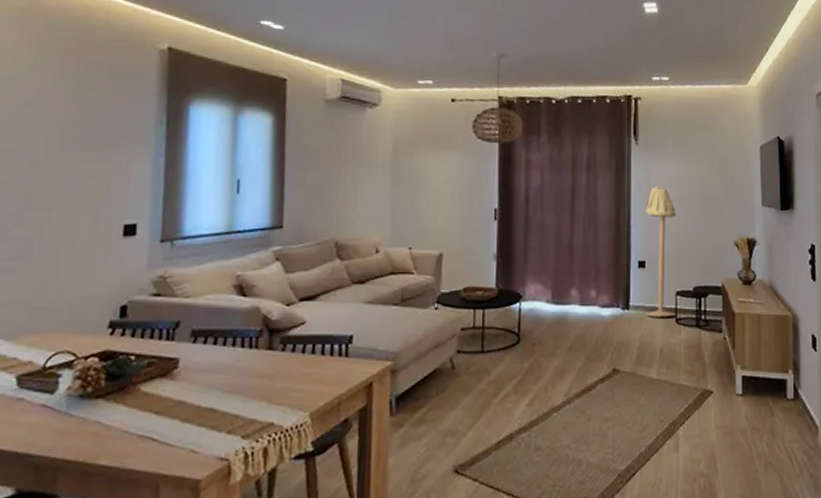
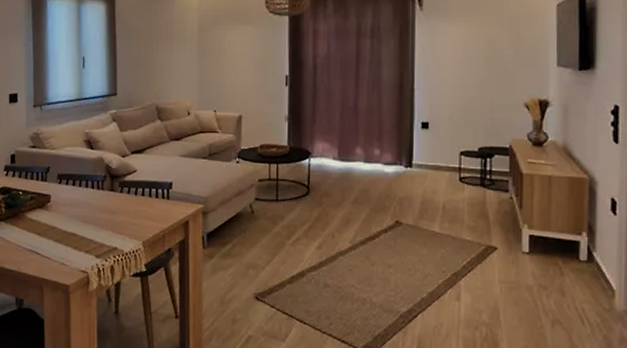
floor lamp: present [645,185,676,317] -> none [428,49,461,176]

